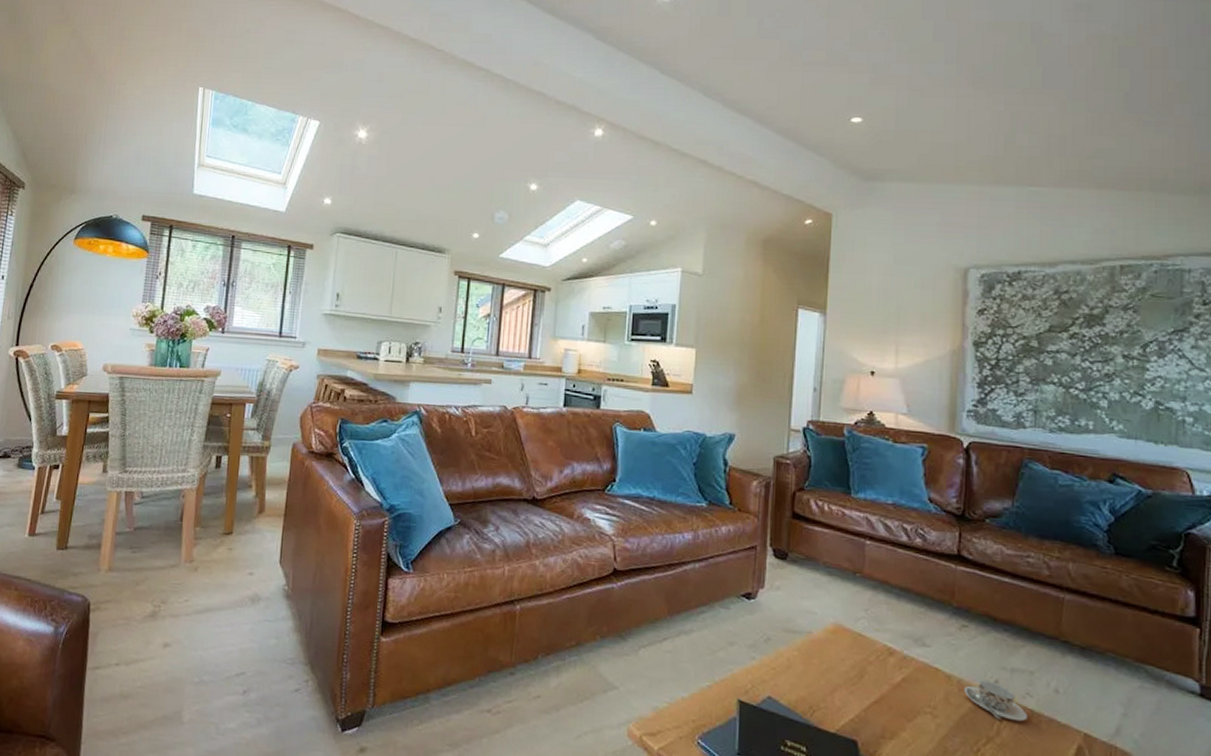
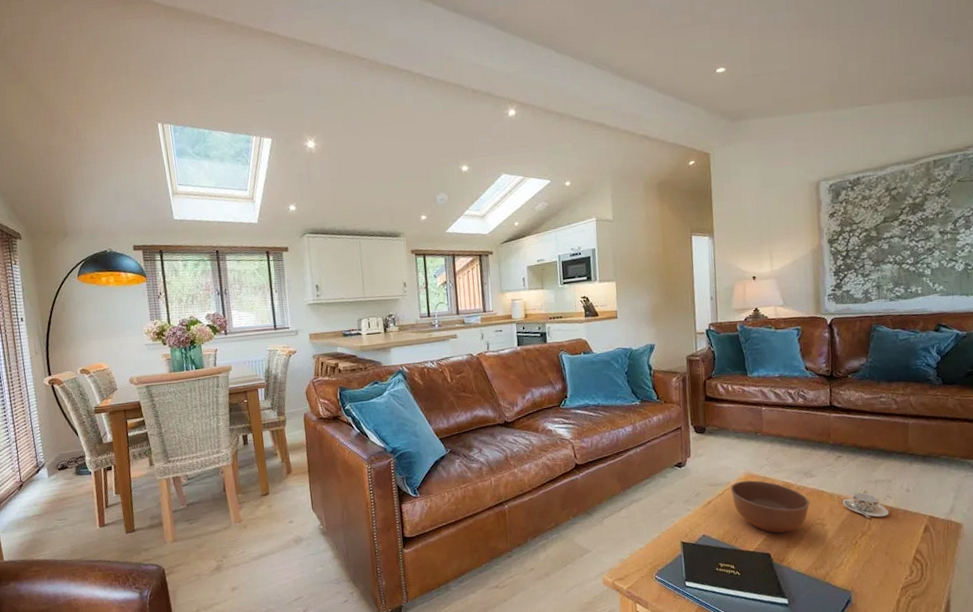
bowl: none [812,633,918,717] -> present [730,480,809,534]

